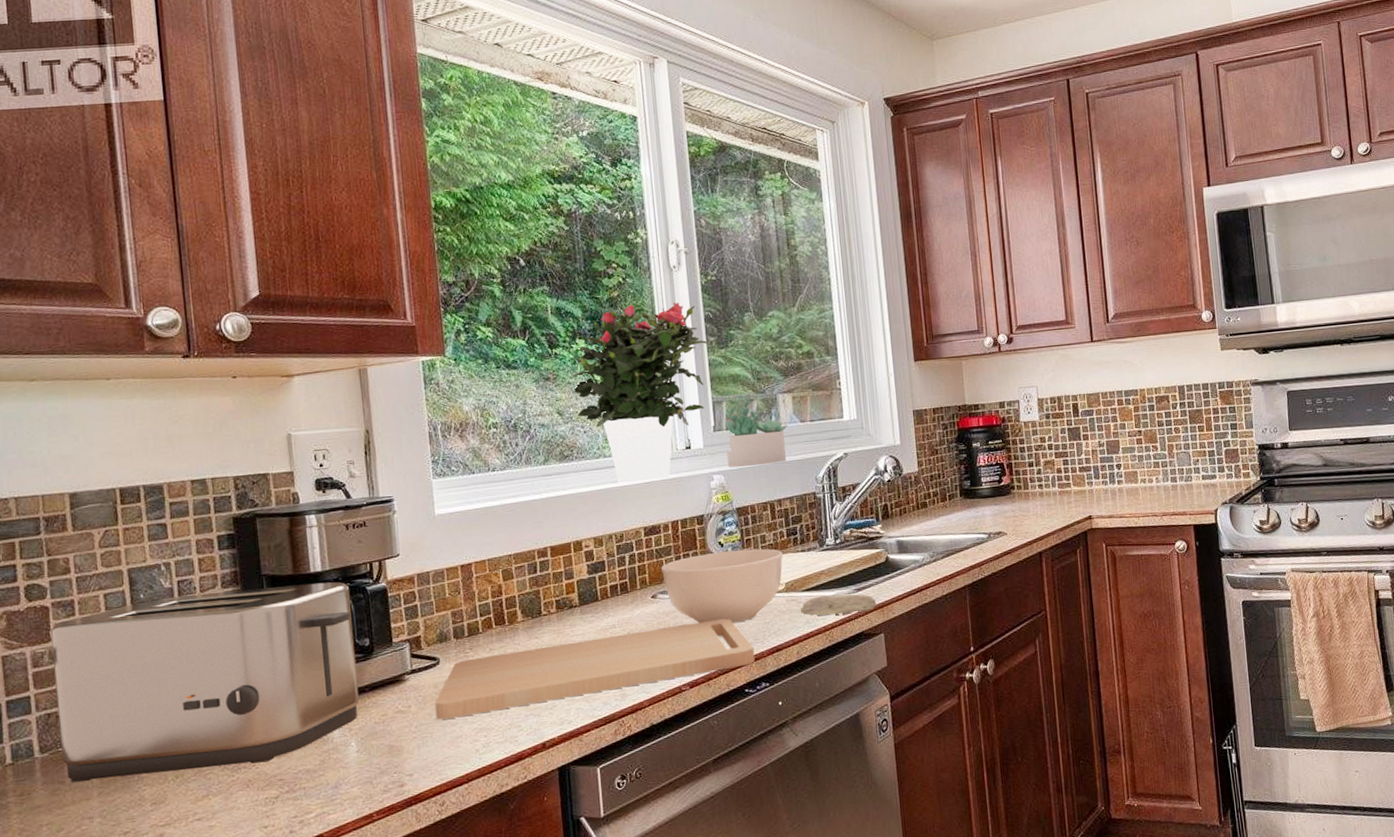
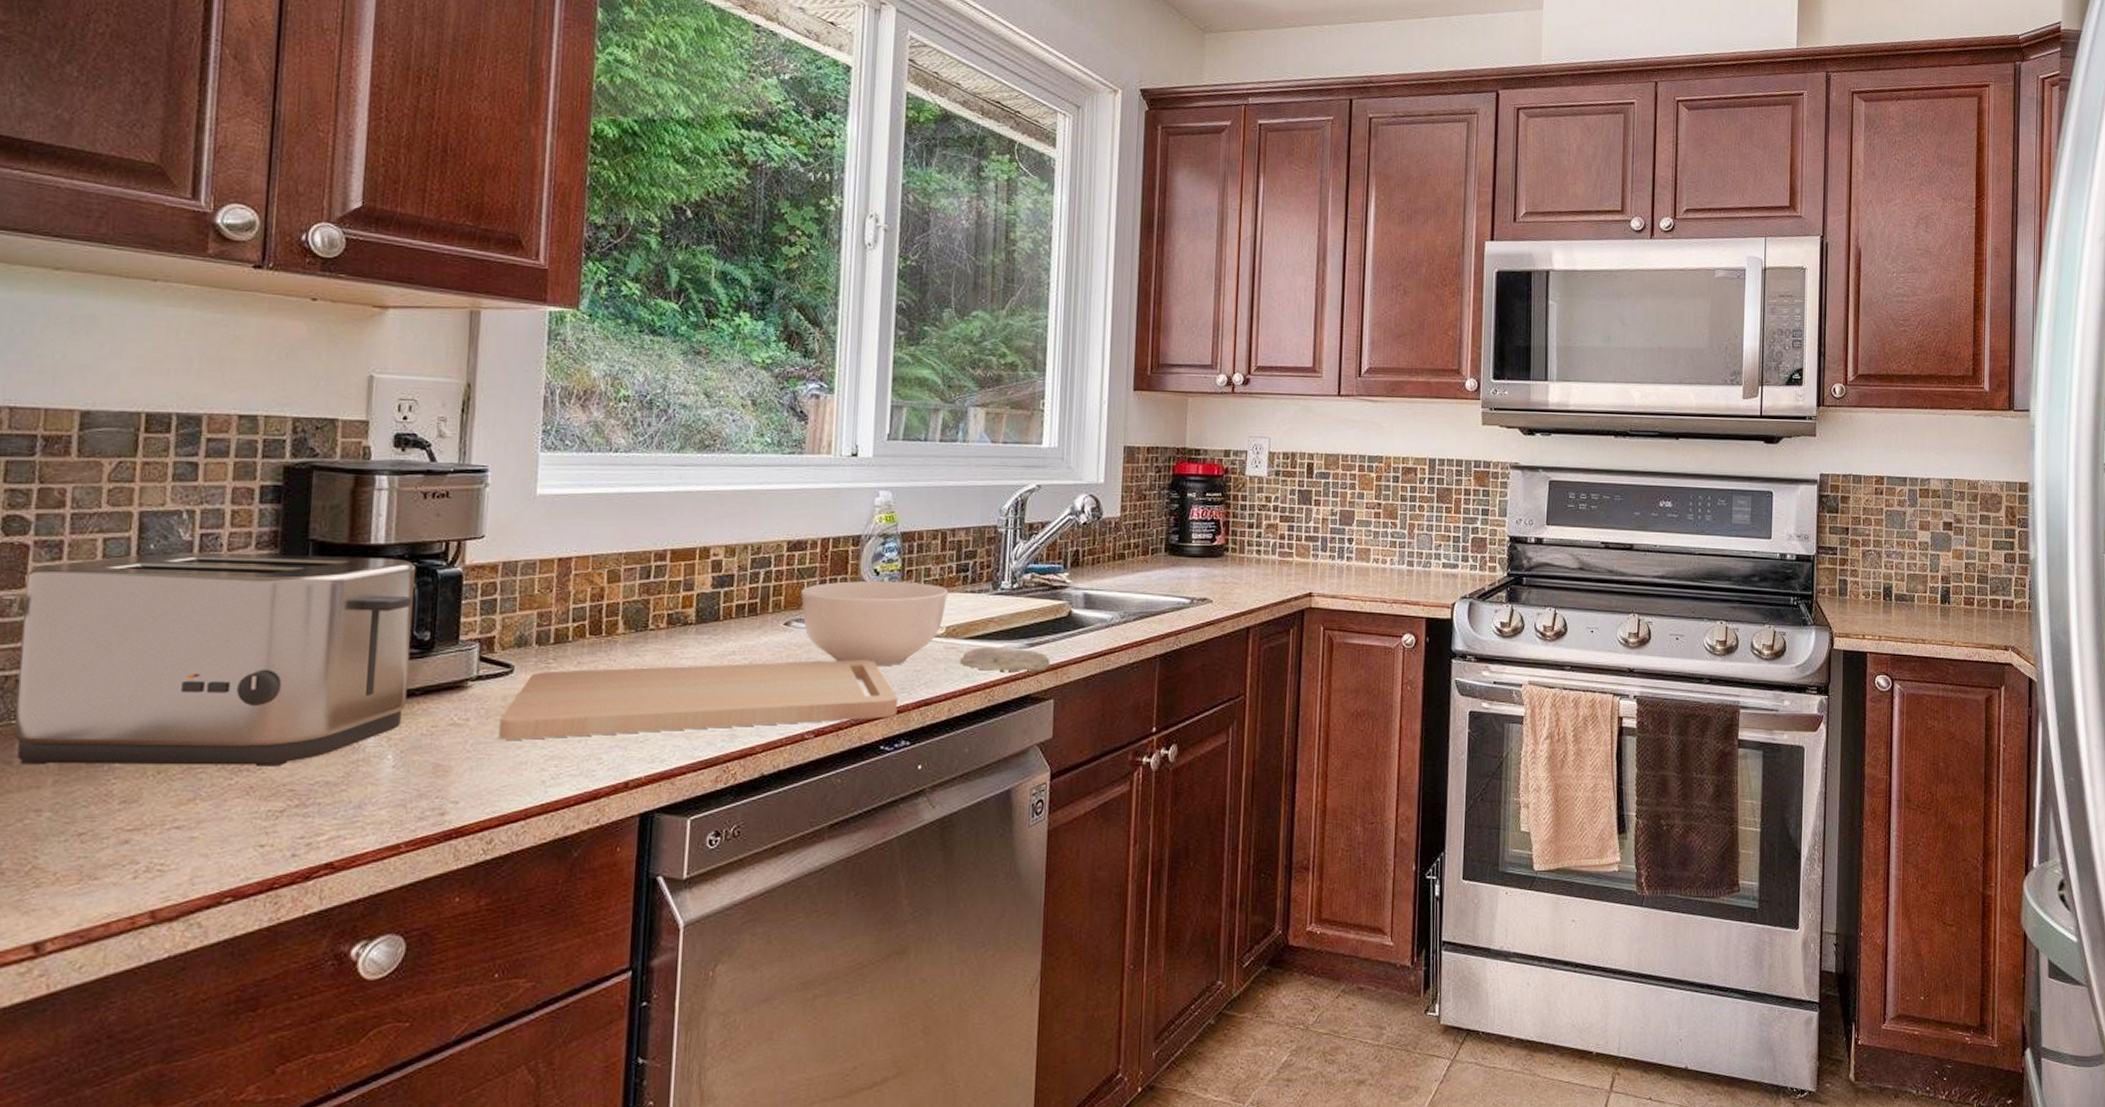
potted flower: present [570,303,710,483] -> none [726,280,899,487]
succulent plant: present [723,394,788,468] -> none [898,402,976,486]

